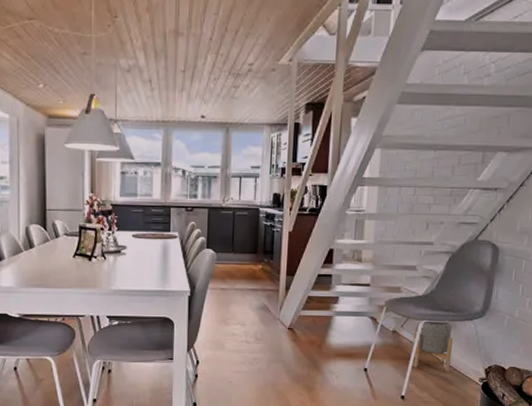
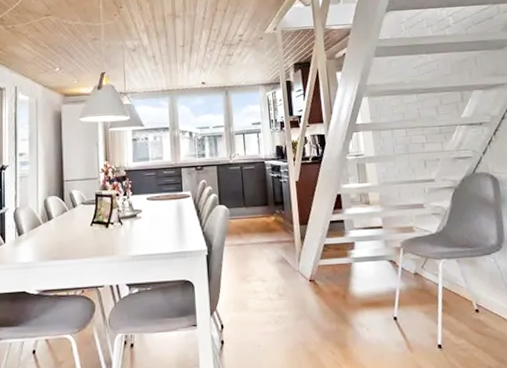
planter: present [413,319,453,372] -> none [435,256,481,314]

